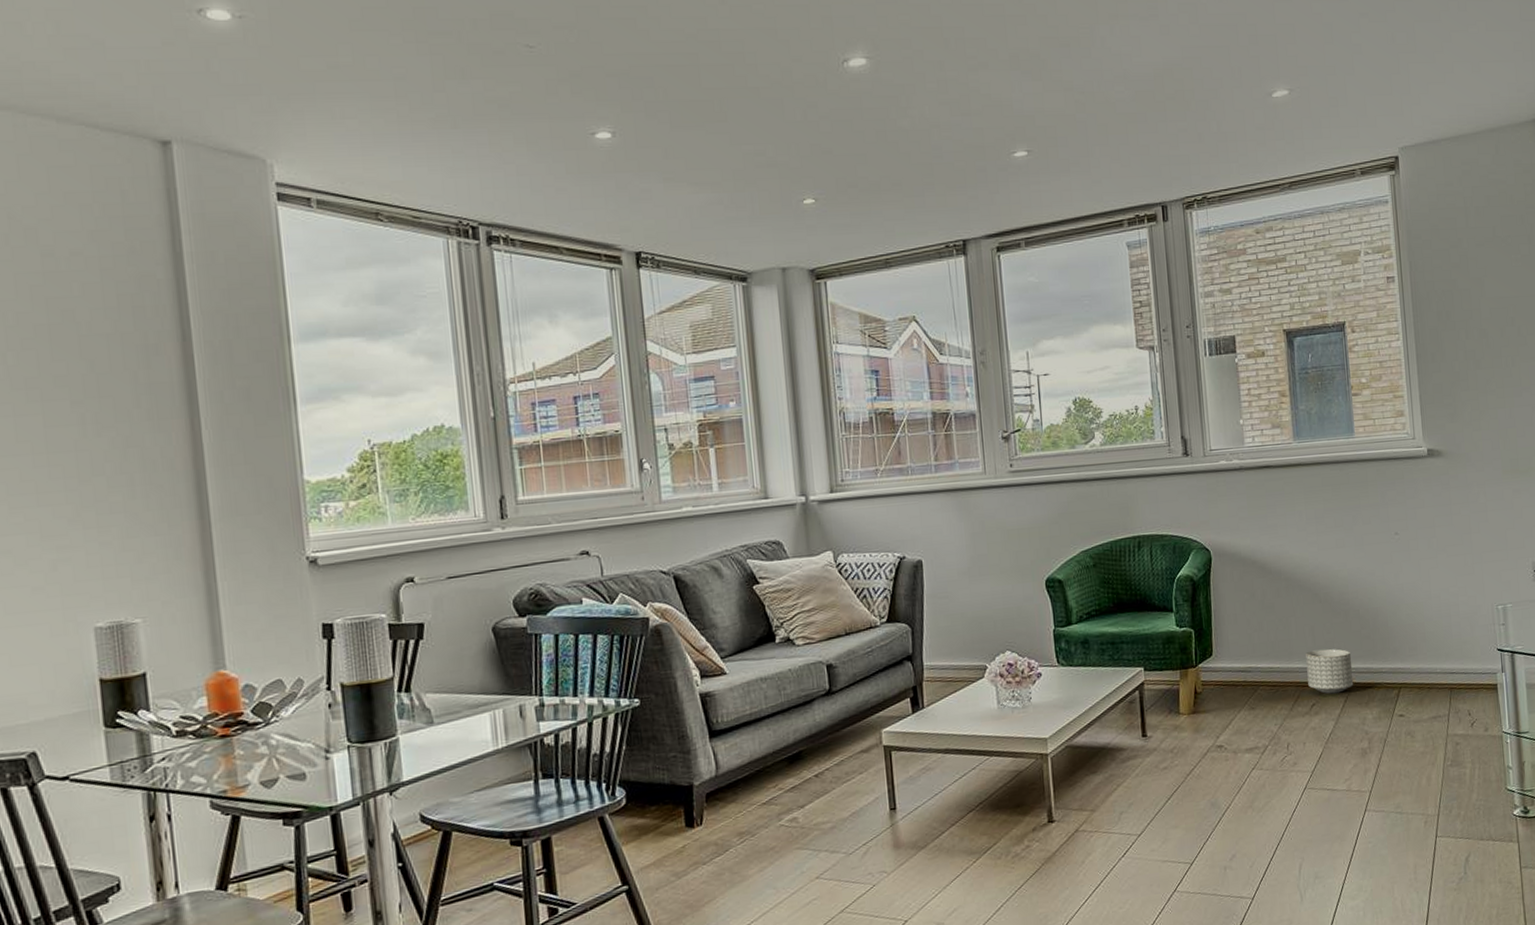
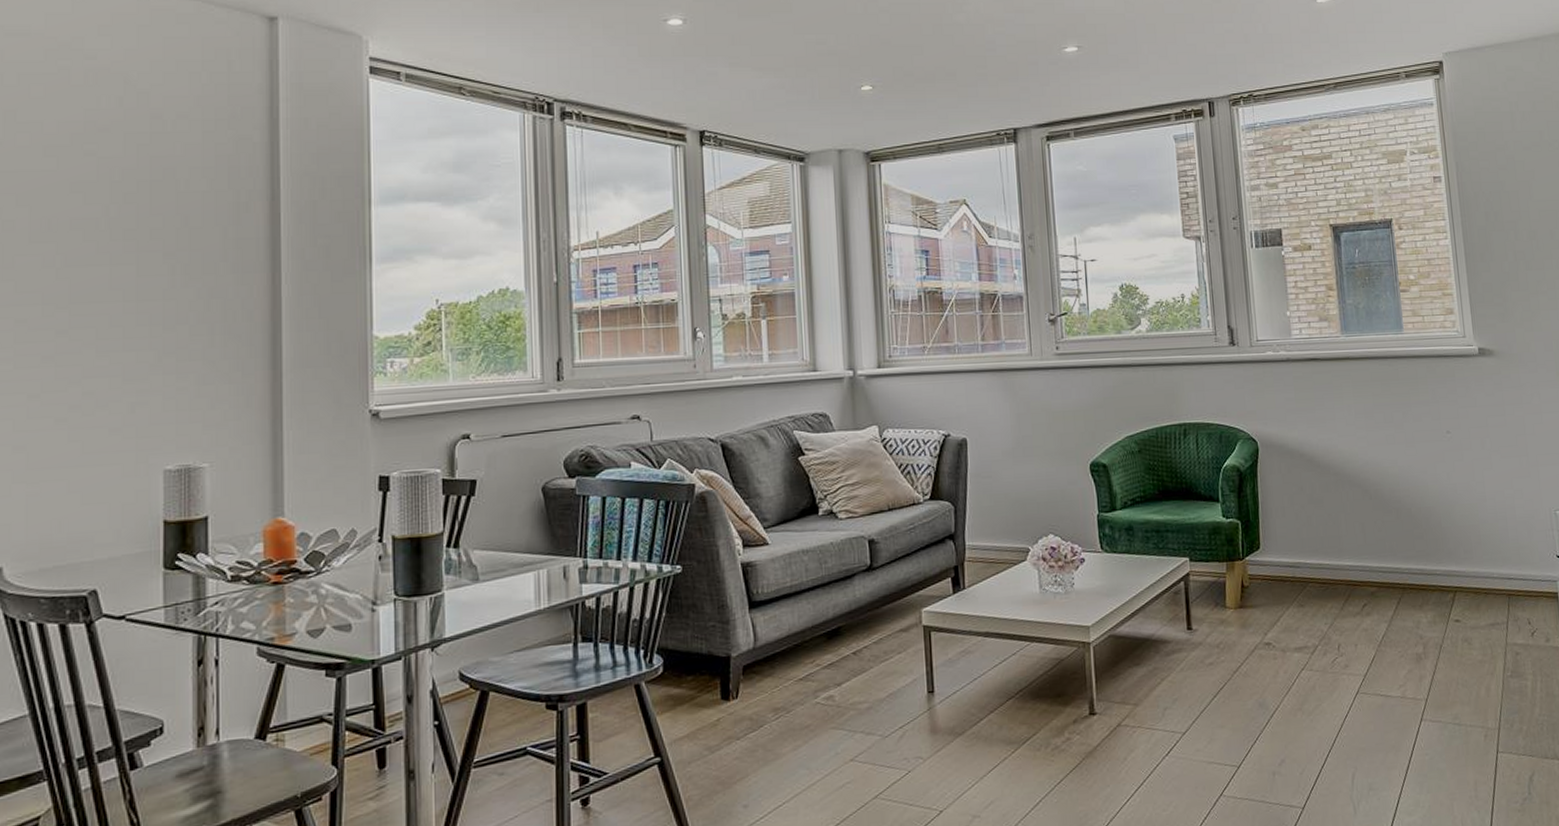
planter: present [1306,648,1354,694] -> none [1356,547,1407,595]

